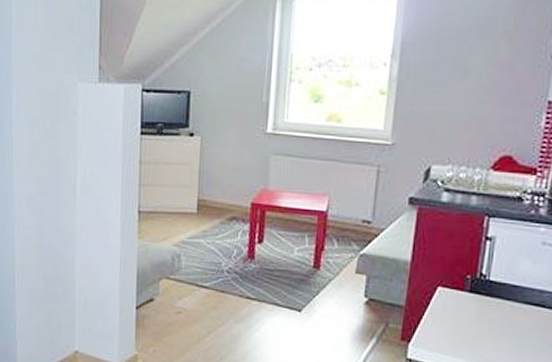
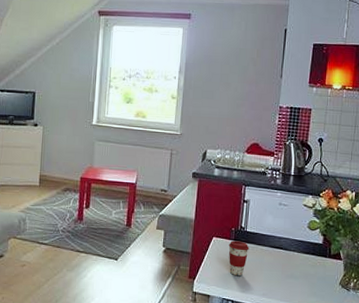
coffee cup: none [460,292,493,342] -> present [228,240,249,277]

